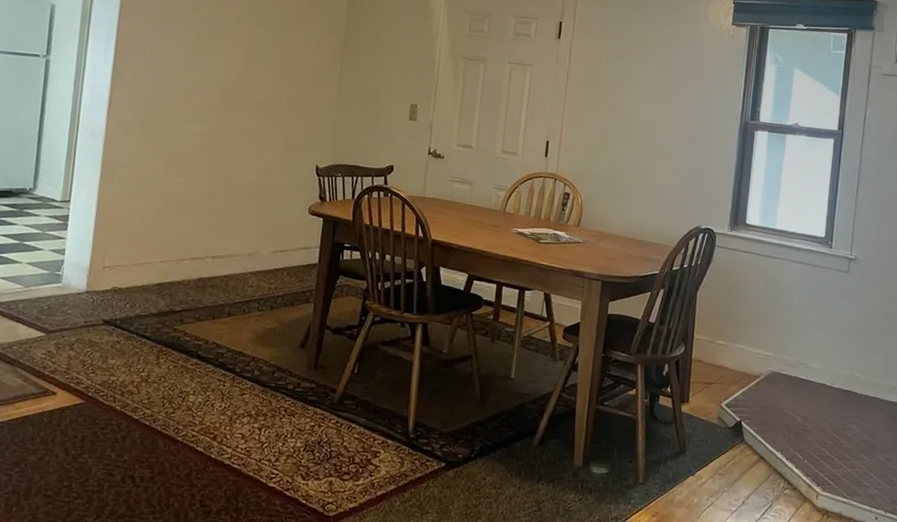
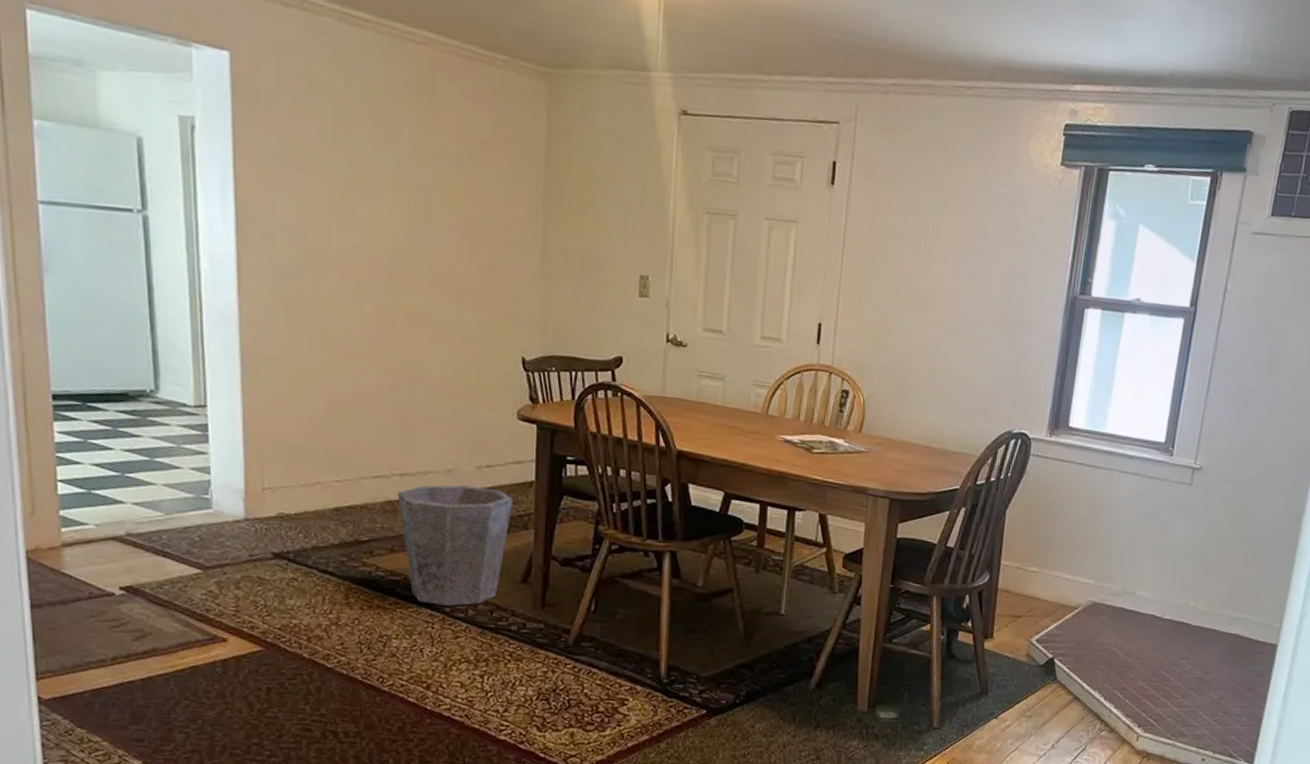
waste bin: none [208,266,300,367] -> present [397,485,514,606]

